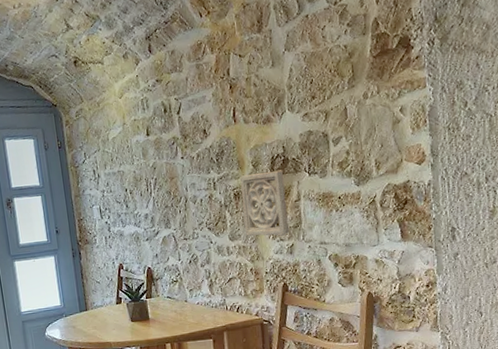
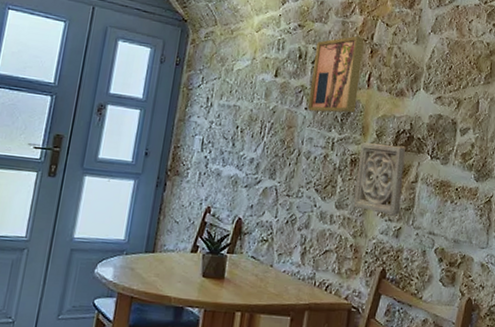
wall art: none [177,75,228,159] -> present [308,36,365,113]

